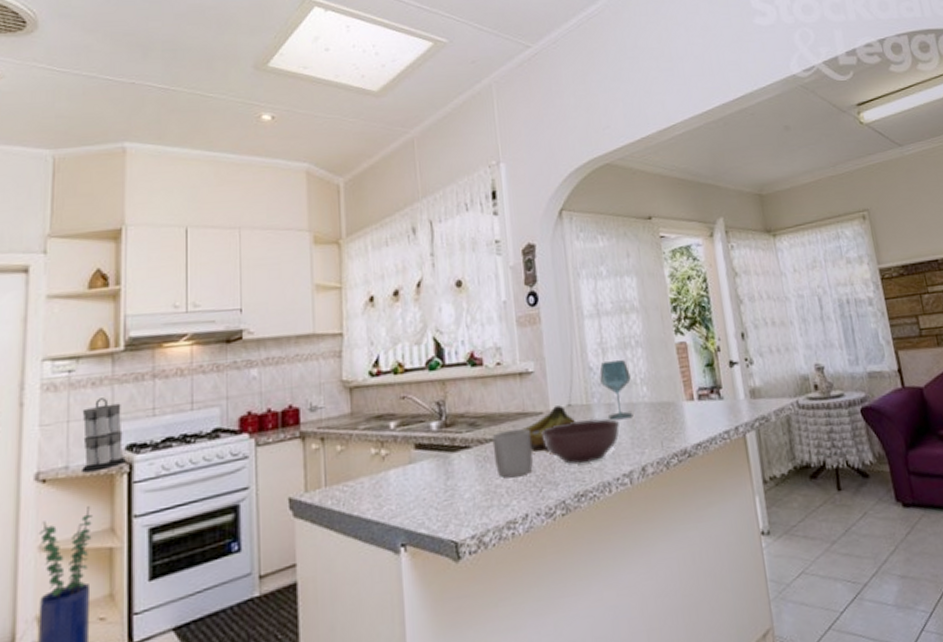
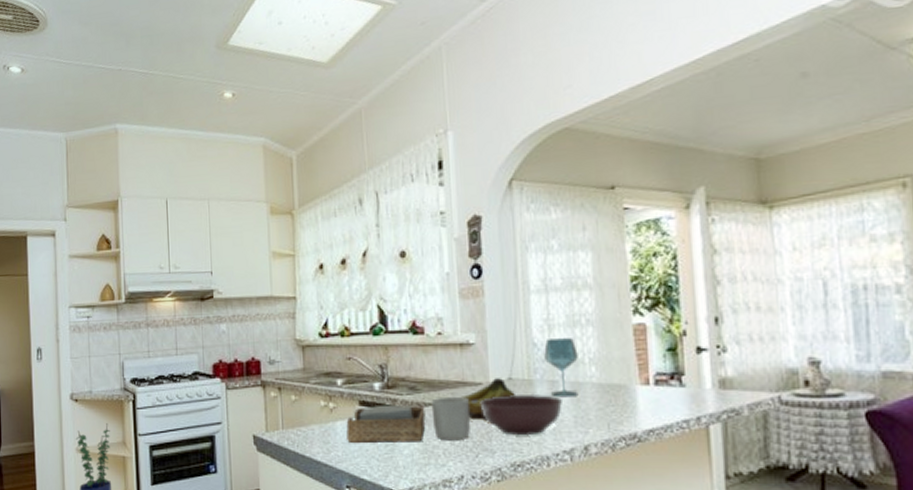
spice rack: present [82,398,126,473] -> none [98,340,131,397]
napkin holder: none [400,442,488,493] -> present [346,404,426,442]

